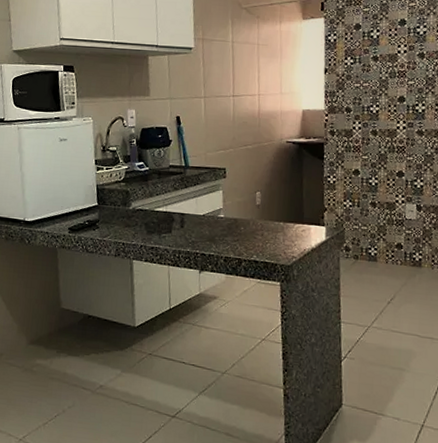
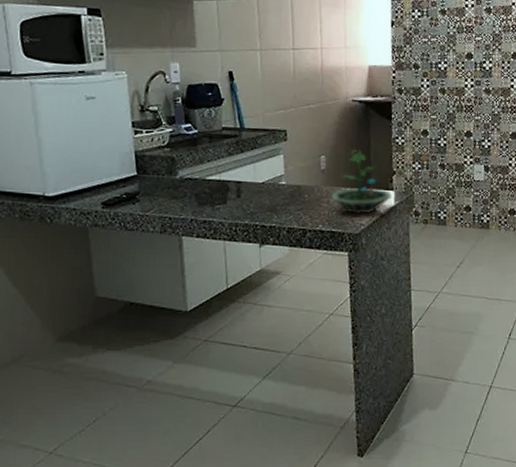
terrarium: none [265,187,323,248] -> present [331,149,392,214]

